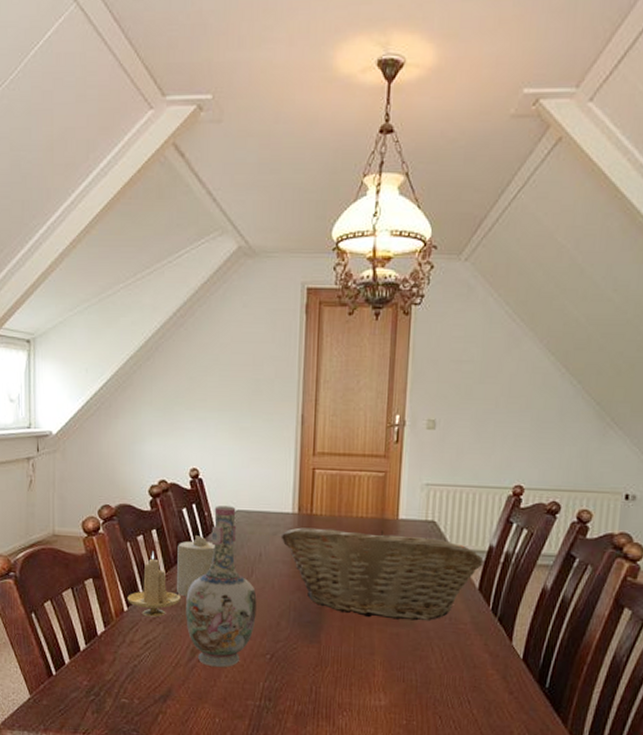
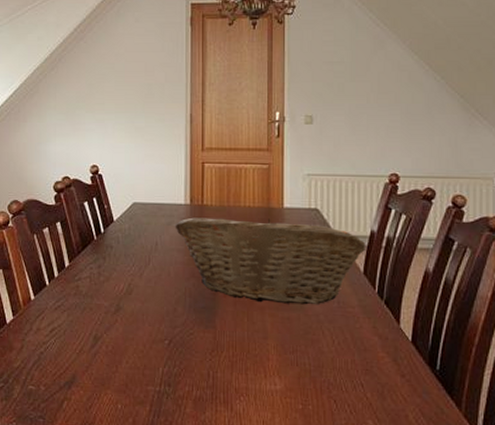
candle holder: present [127,552,181,617] -> none [34,243,84,305]
candle: present [177,535,215,596] -> none [80,227,114,284]
vase: present [186,505,257,668] -> none [88,199,154,354]

